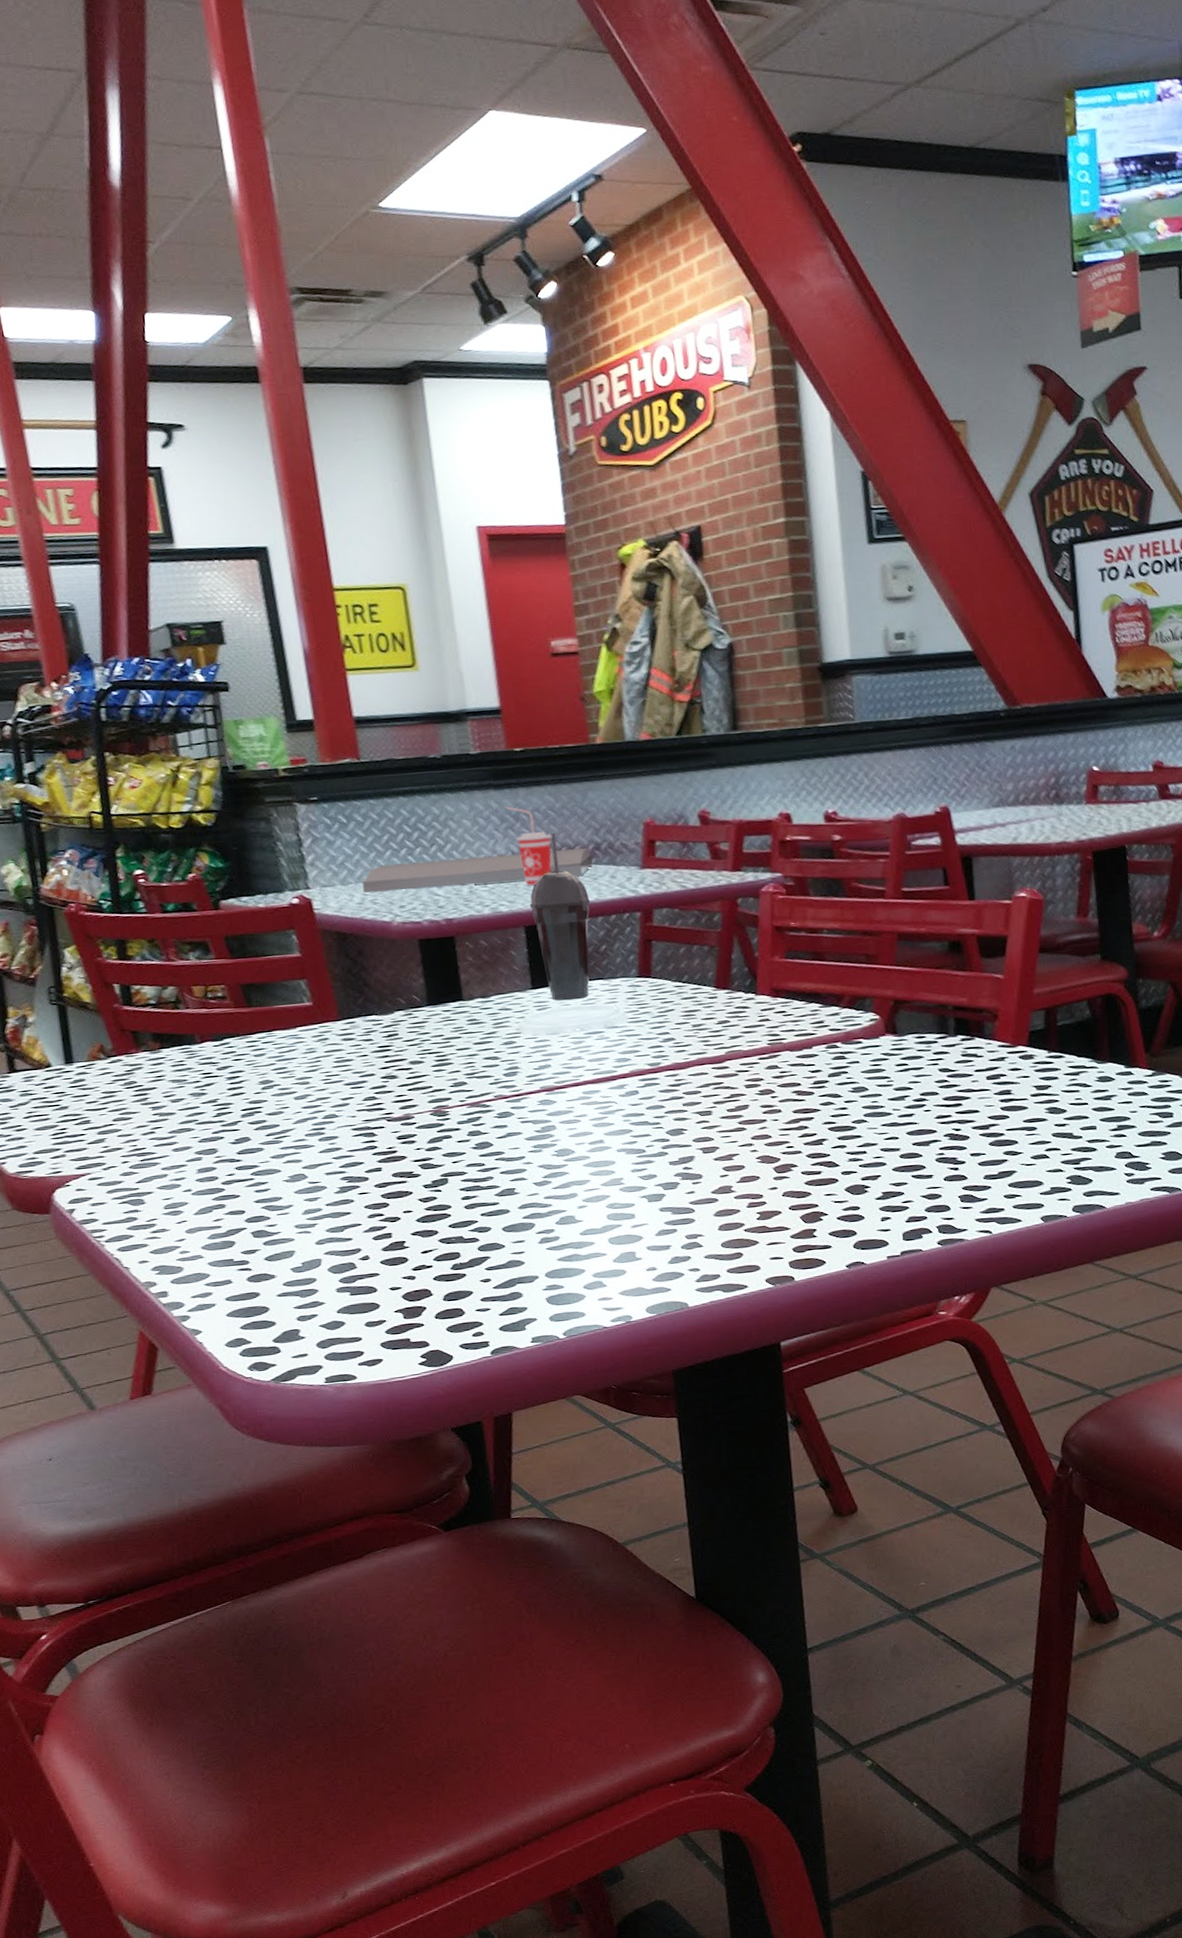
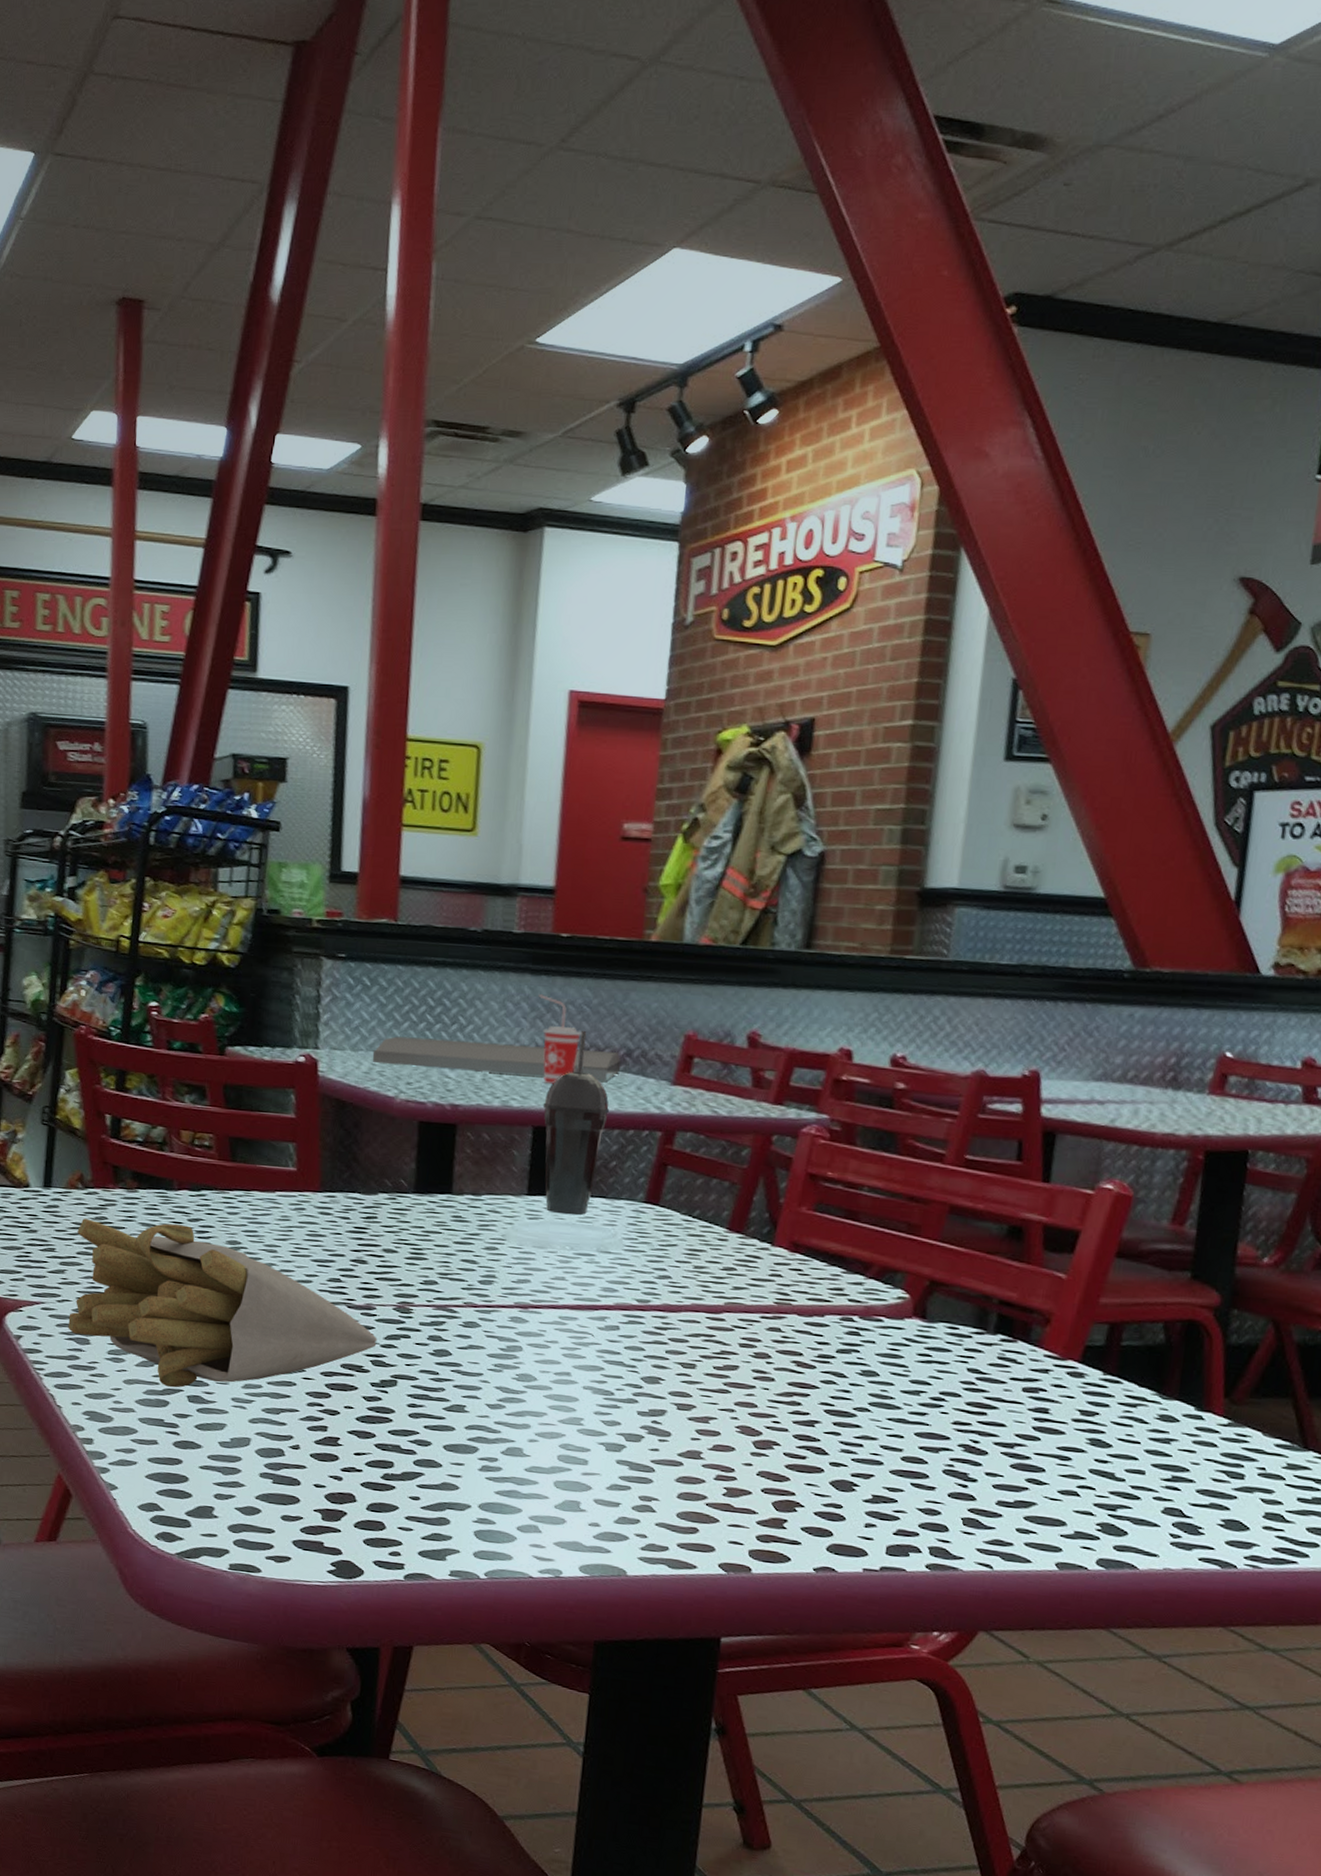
french fries: none [108,1074,422,1228] -> present [68,1218,377,1388]

